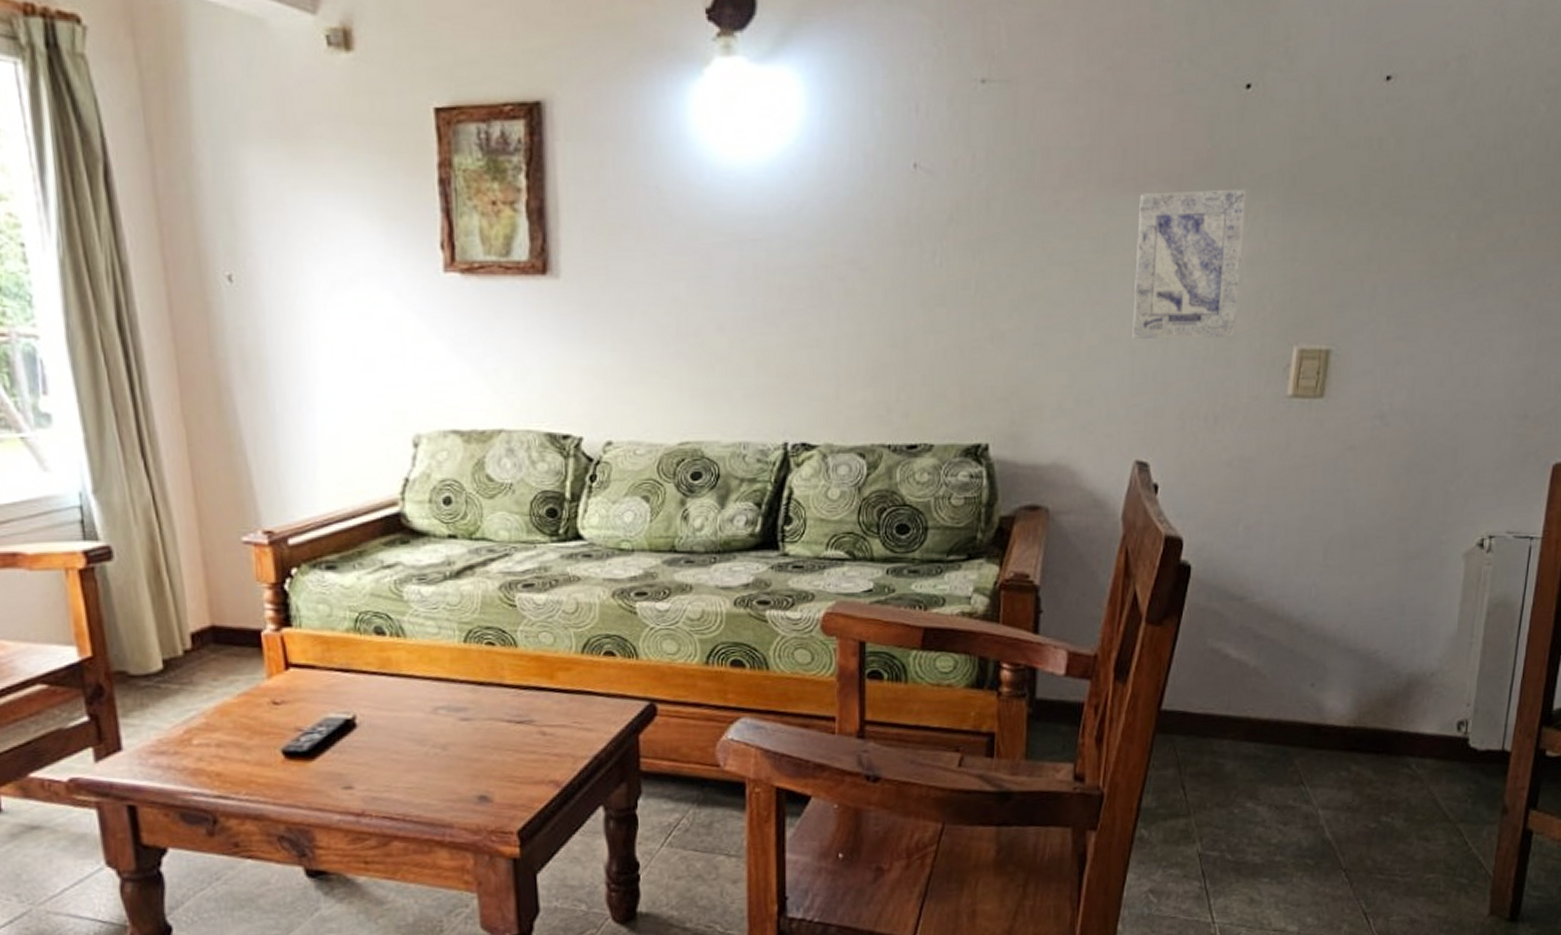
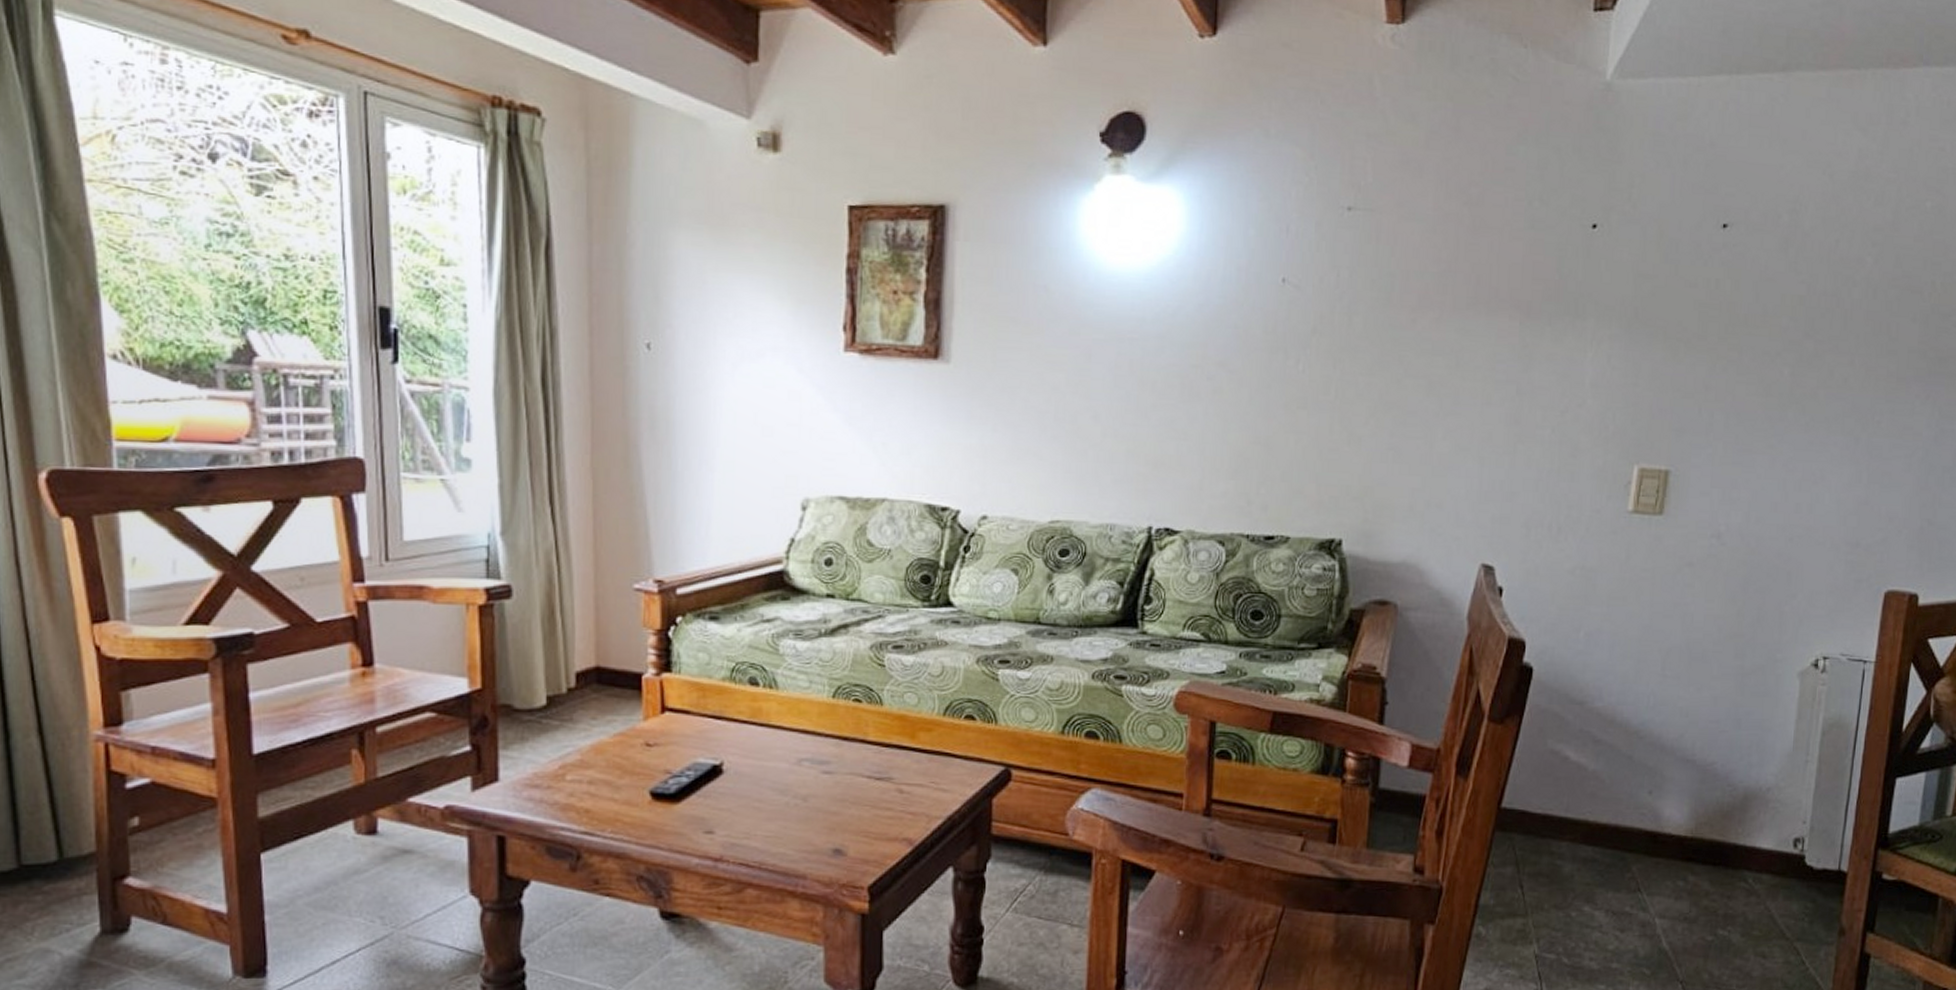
wall art: present [1132,189,1246,340] -> none [1481,317,1591,454]

